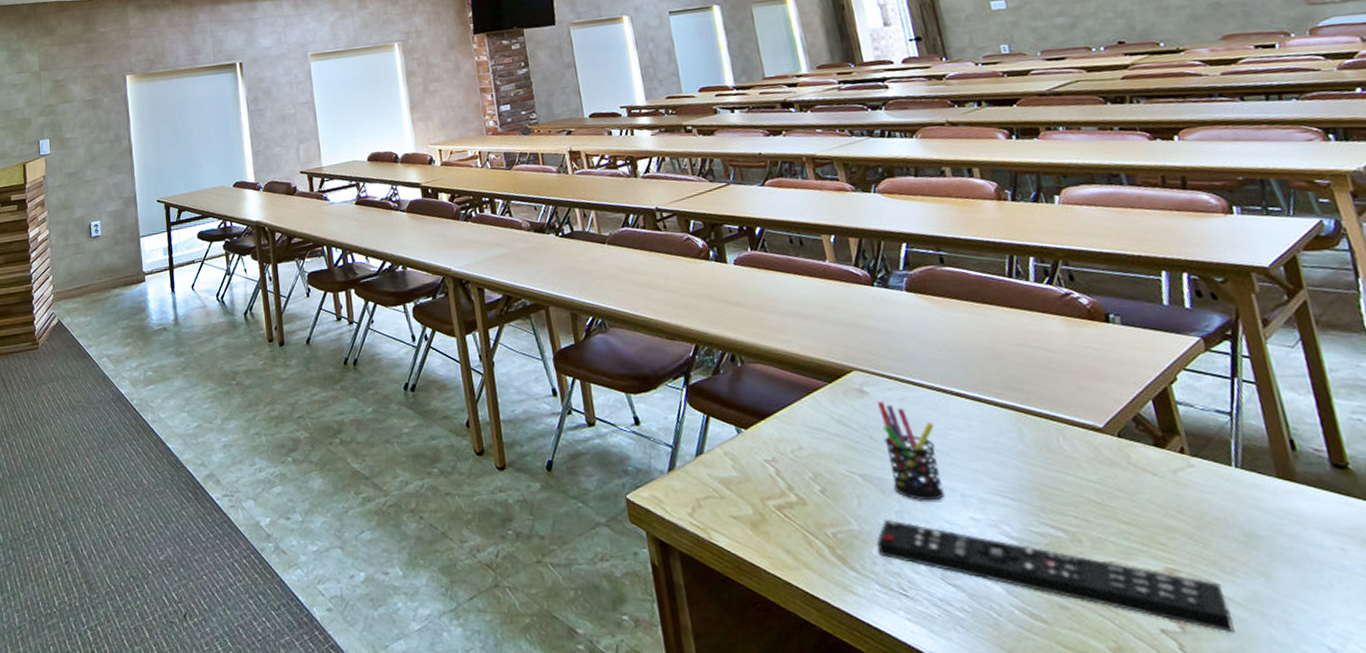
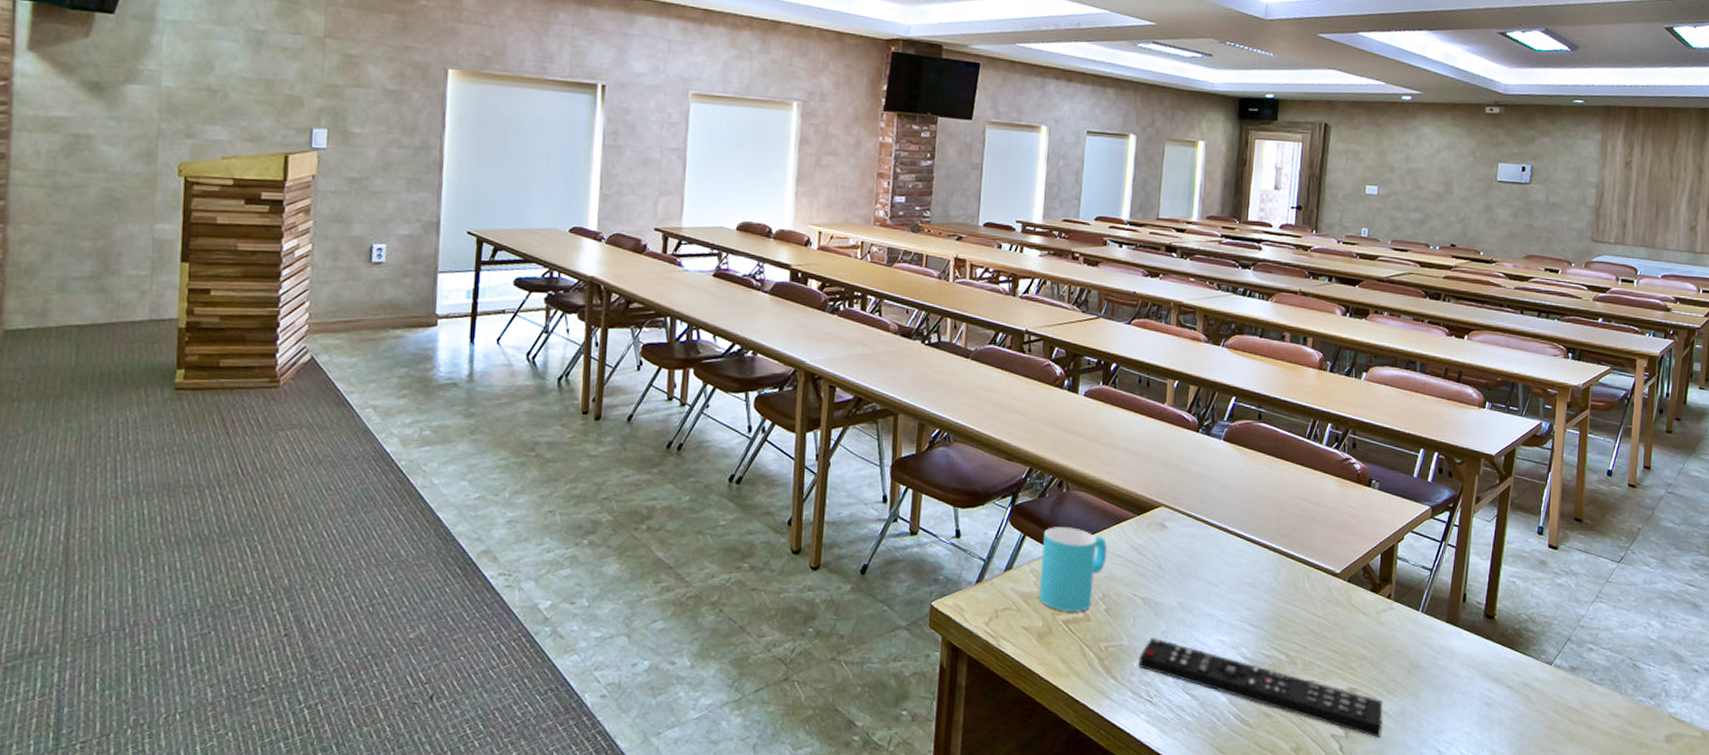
cup: none [728,403,807,496] -> present [1038,527,1107,612]
pen holder: present [877,401,945,501] -> none [1166,535,1214,624]

